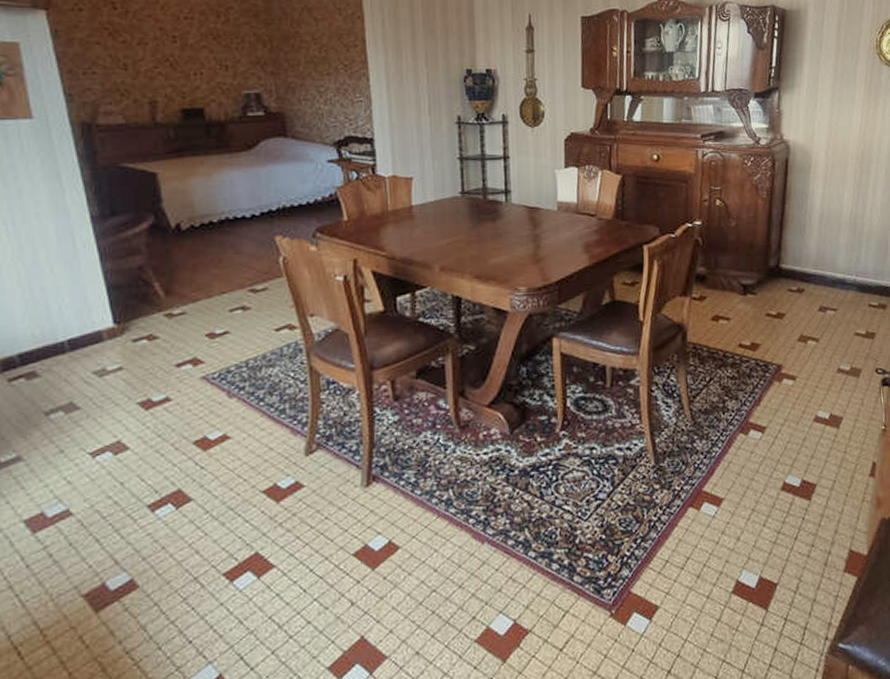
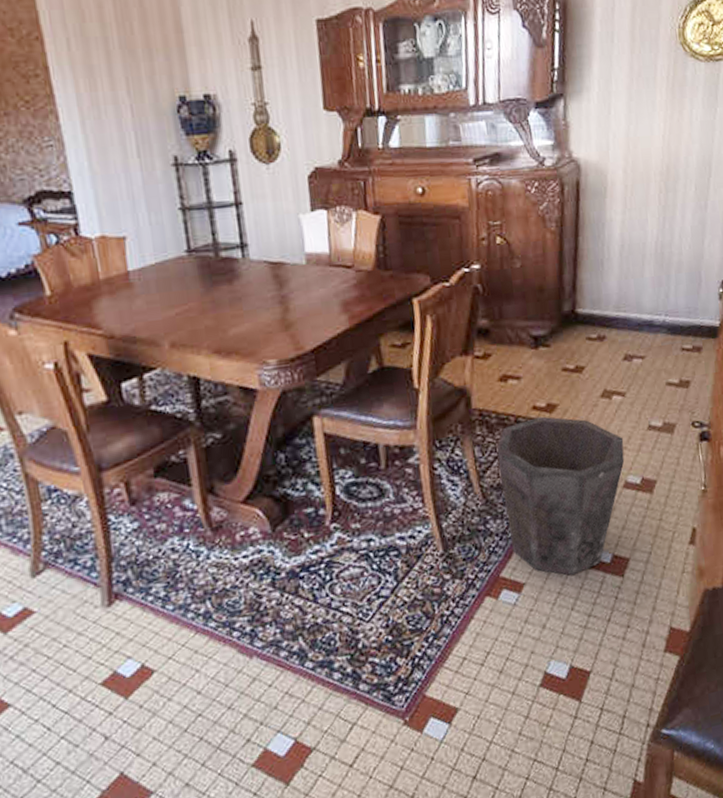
waste bin: none [706,353,816,495] -> present [496,416,625,575]

